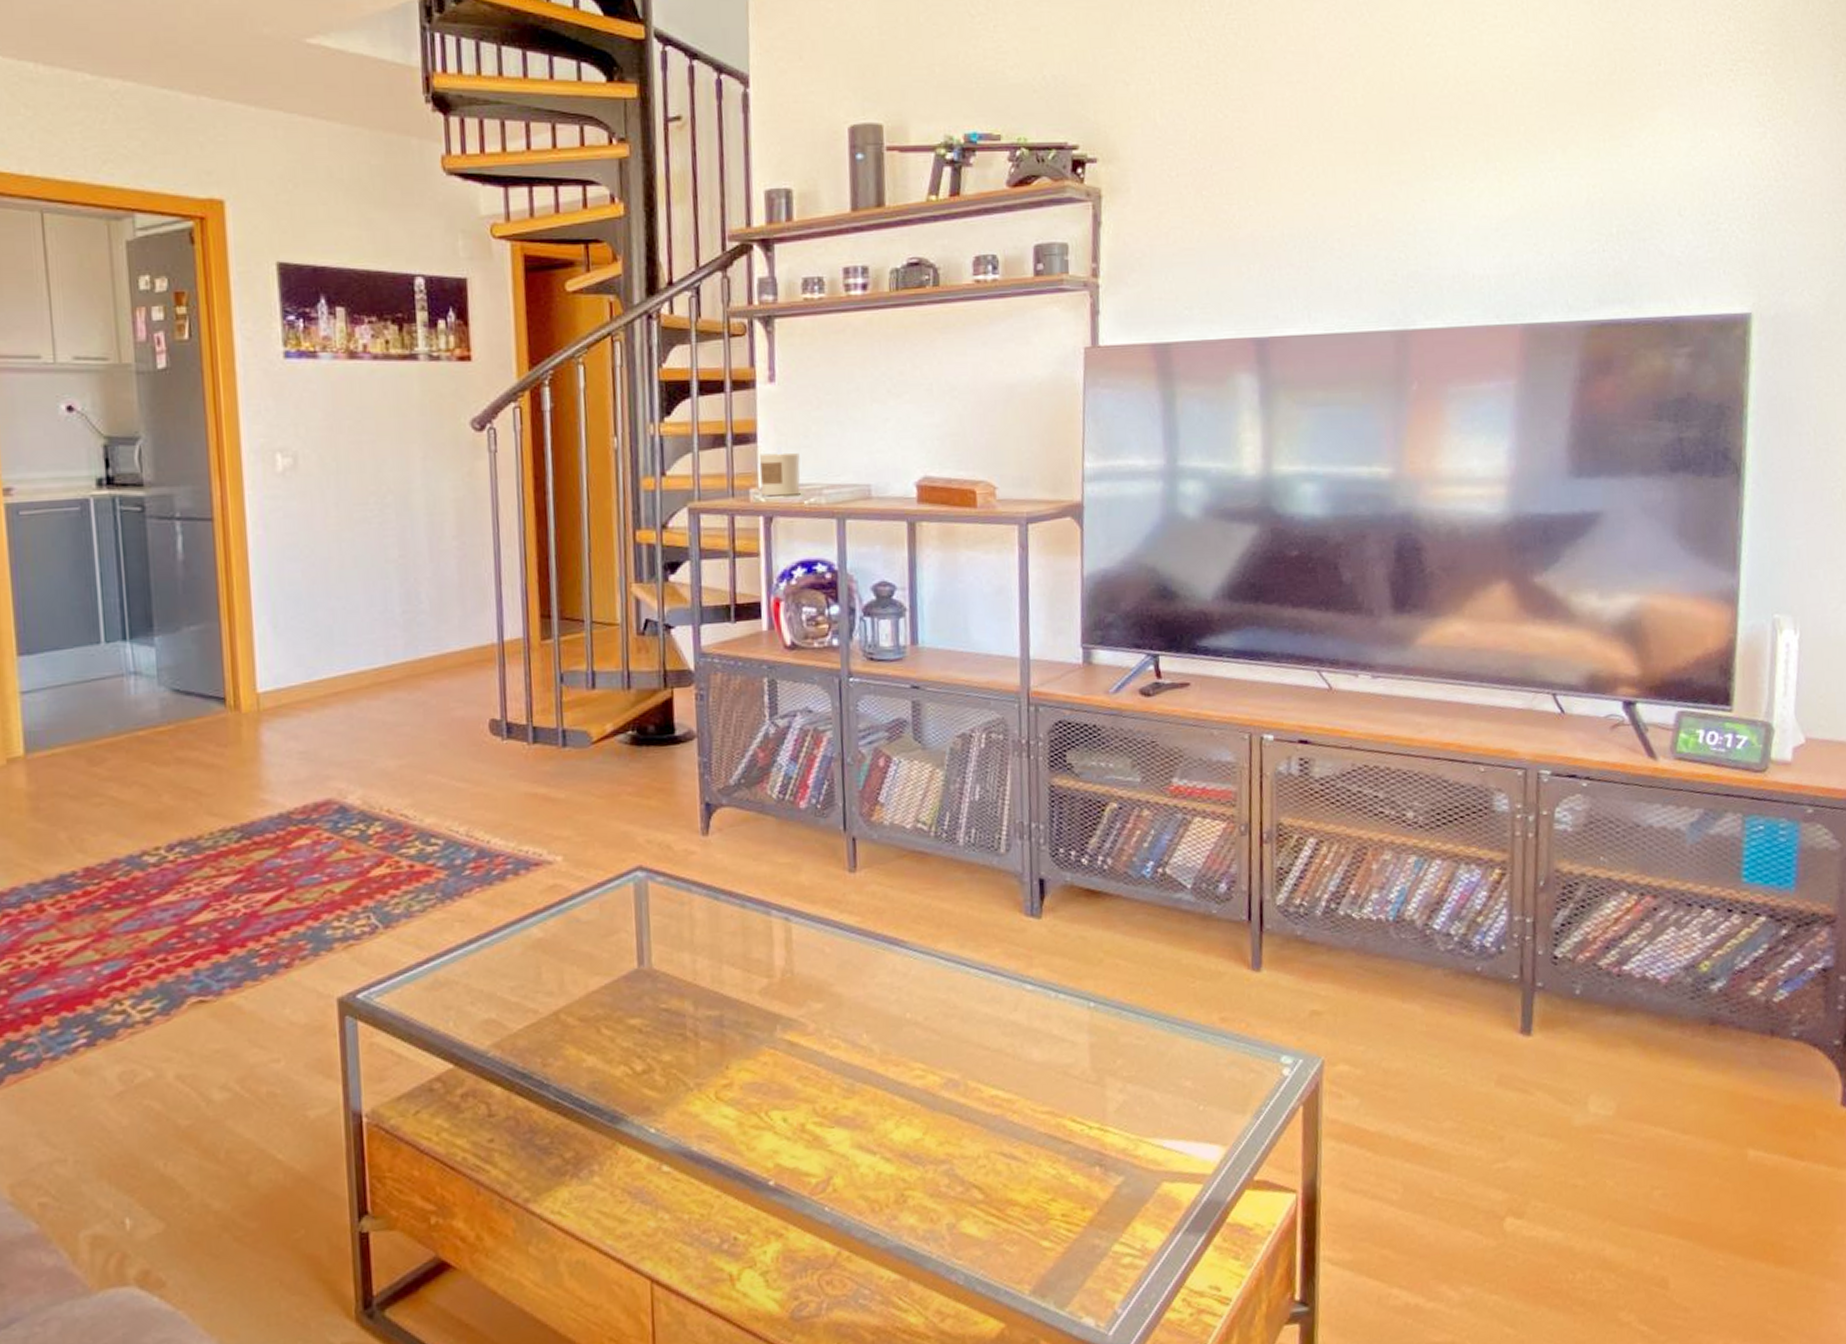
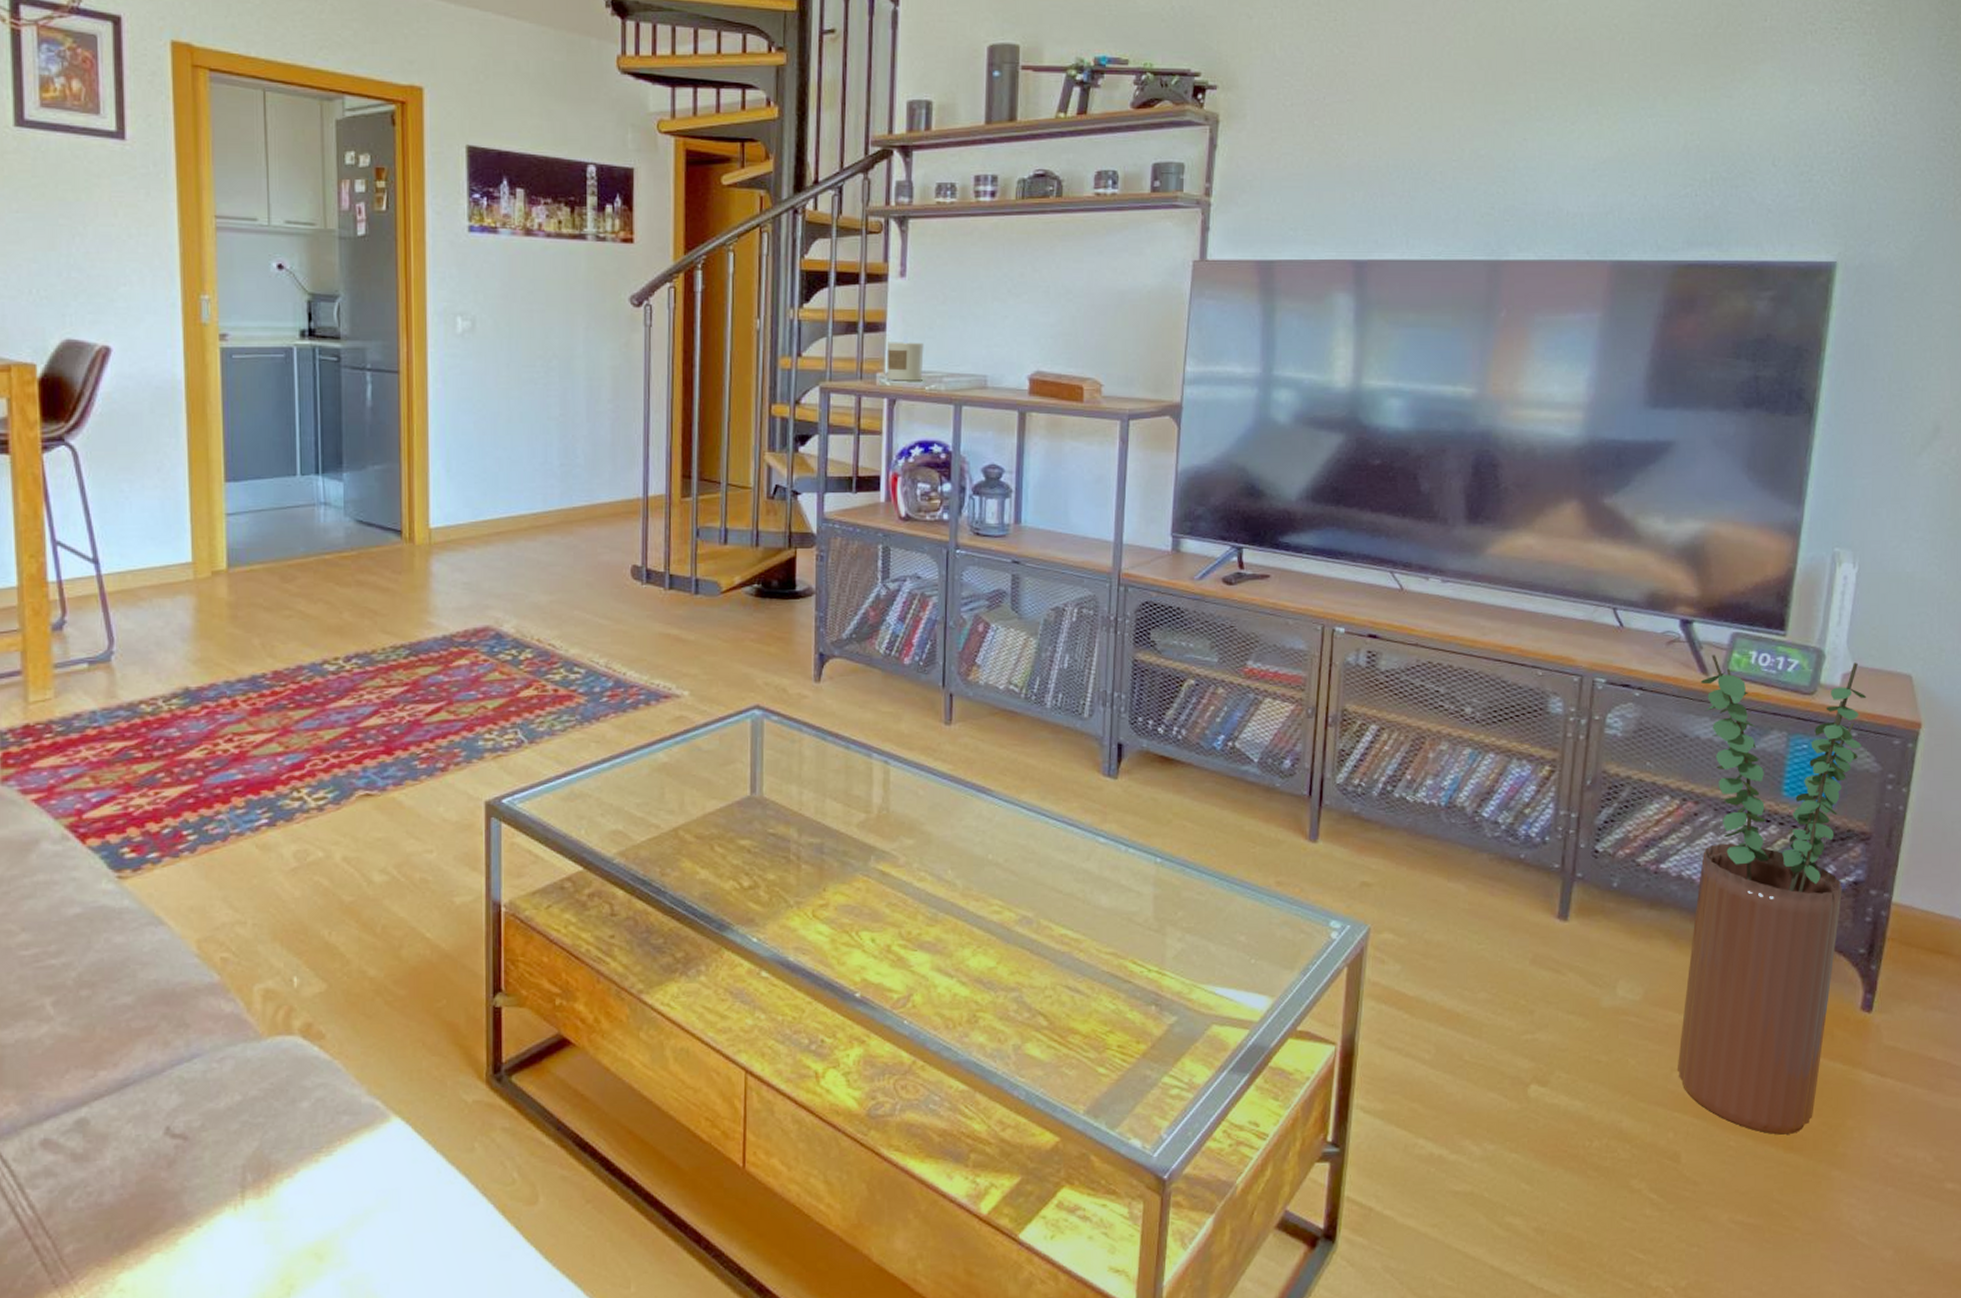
vase: none [1648,734,1820,1249] -> present [1677,654,1867,1135]

